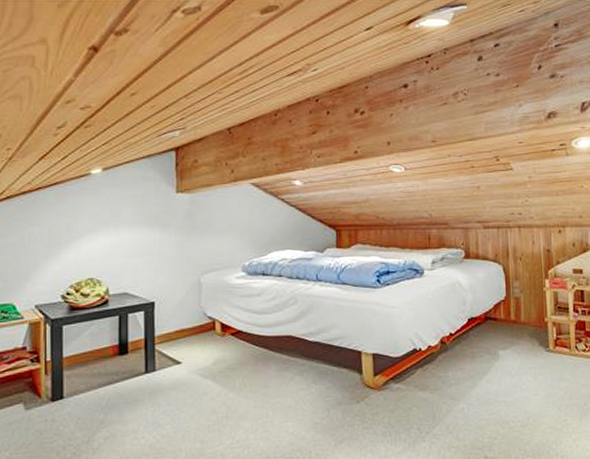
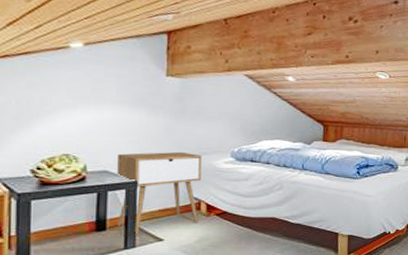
nightstand: none [136,269,214,358] -> present [116,151,202,235]

